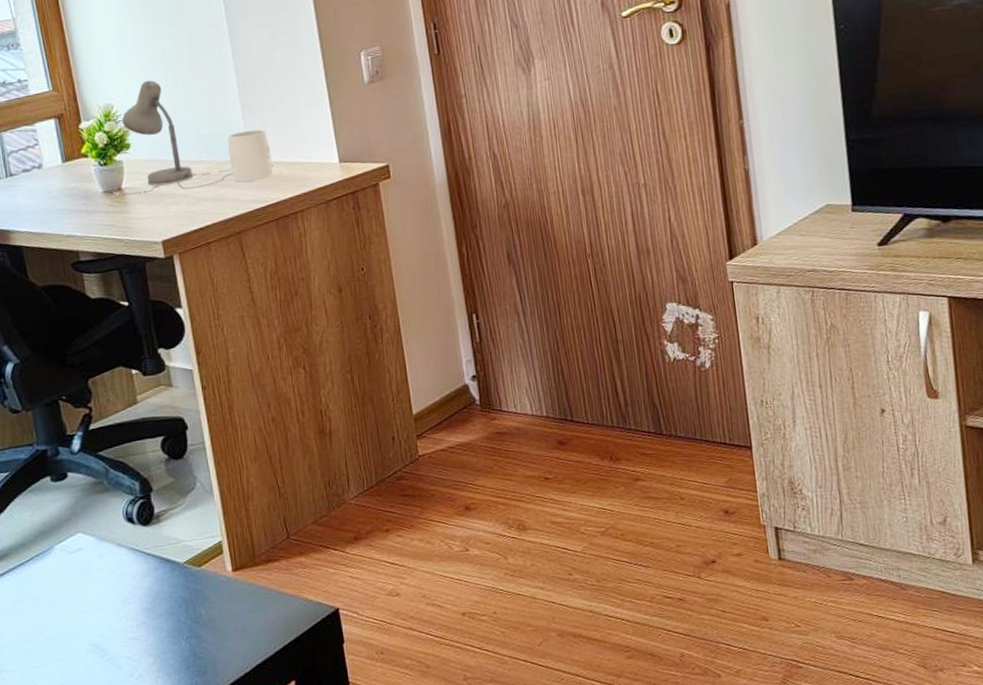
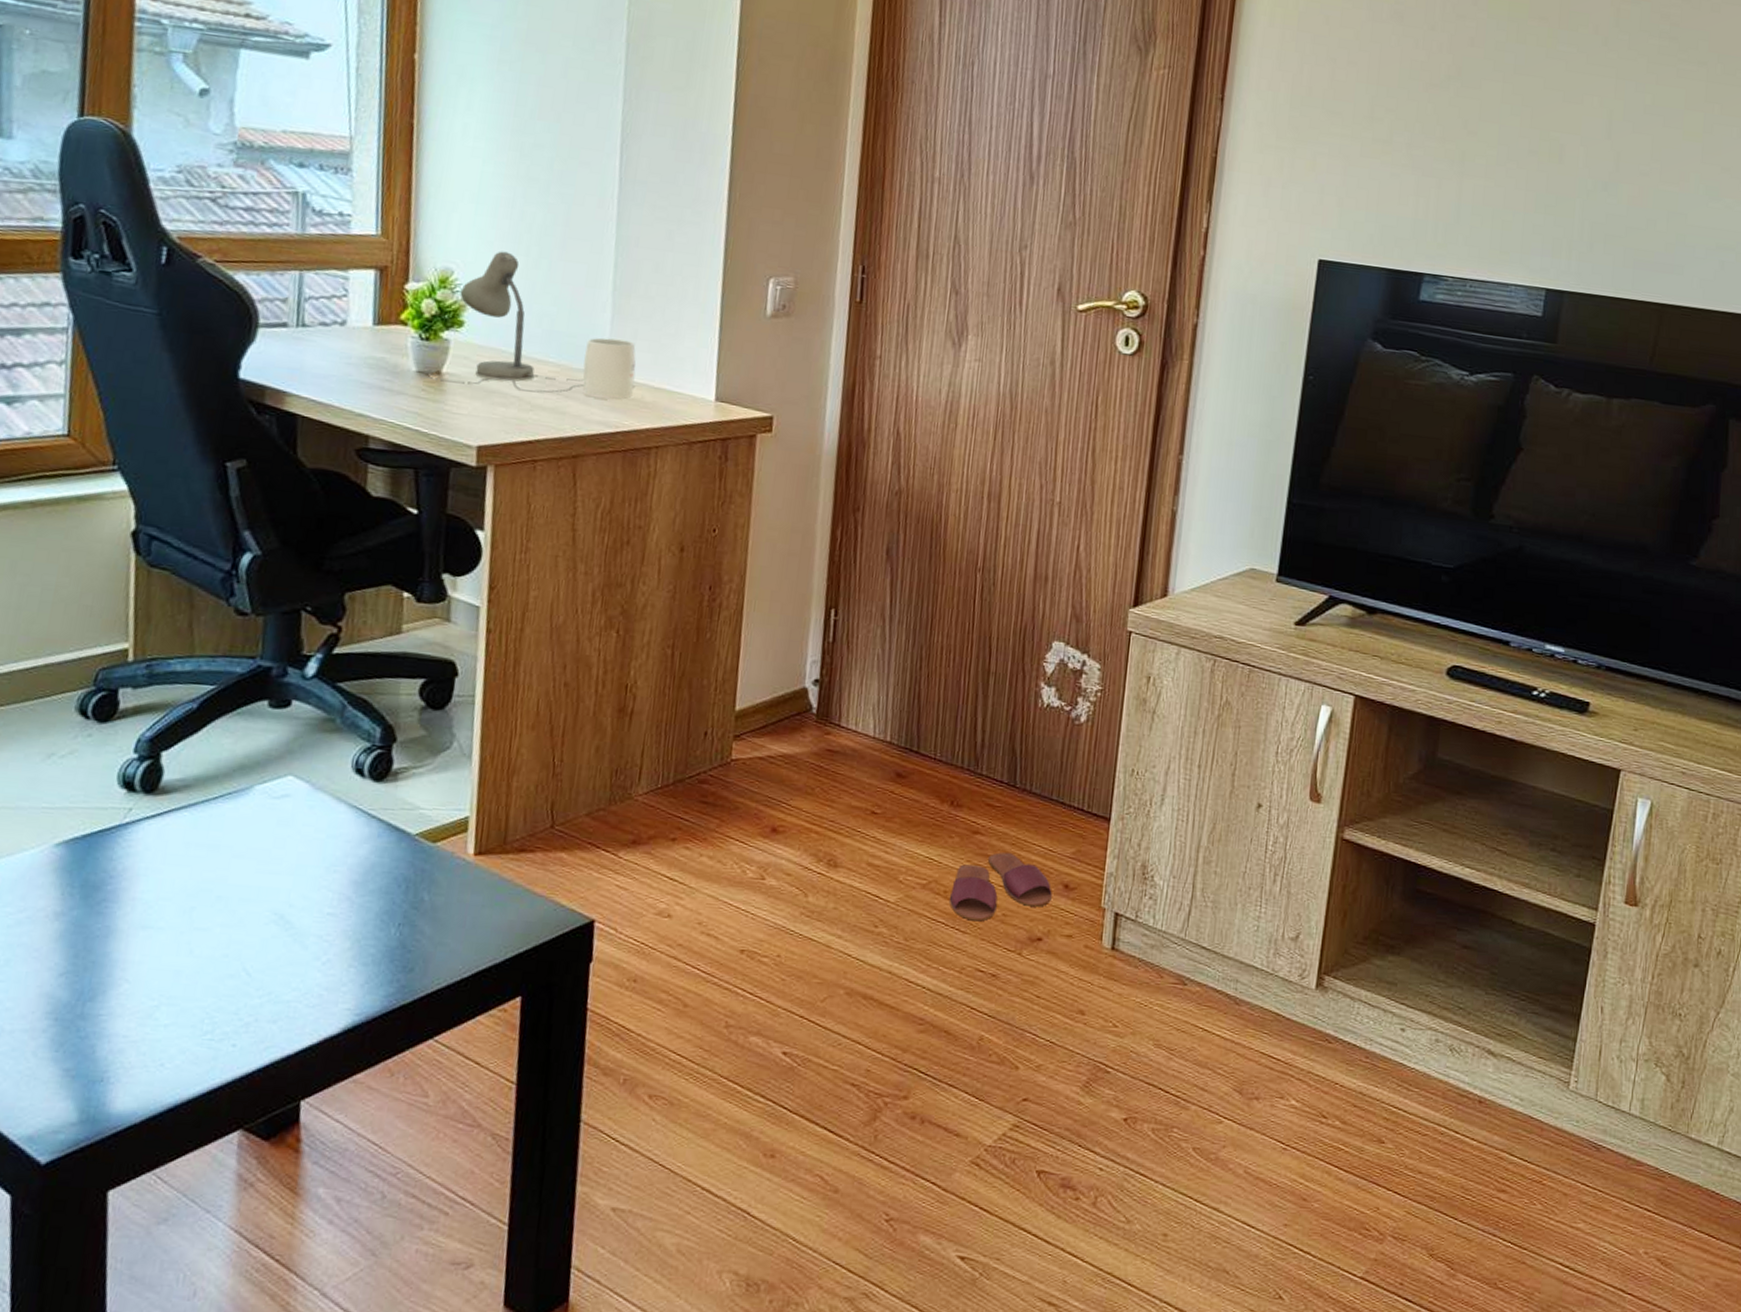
slippers: none [627,492,716,556] -> present [950,852,1052,922]

